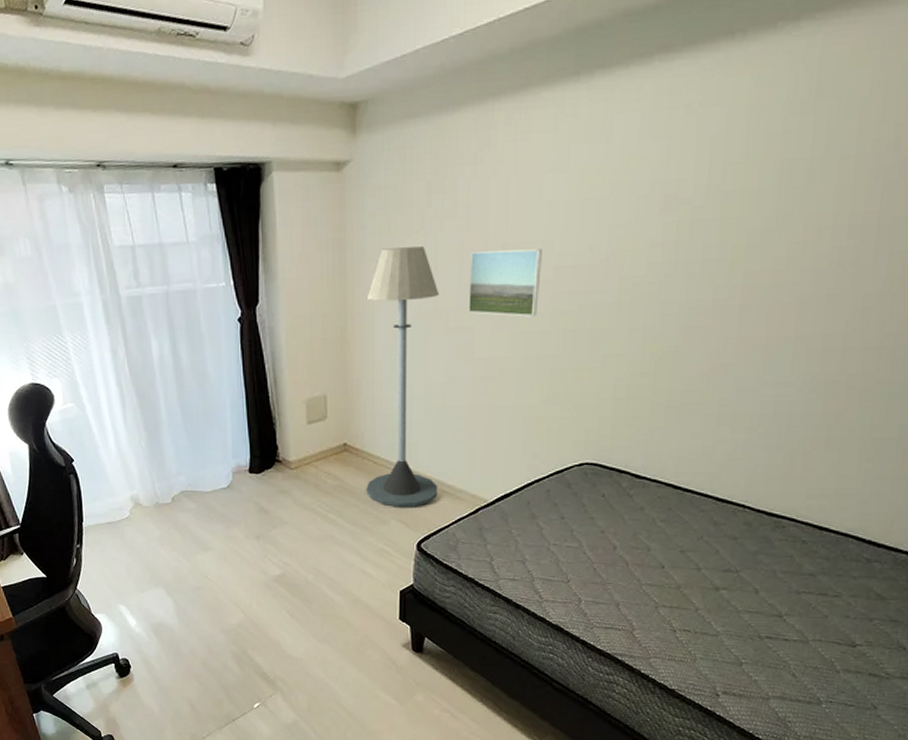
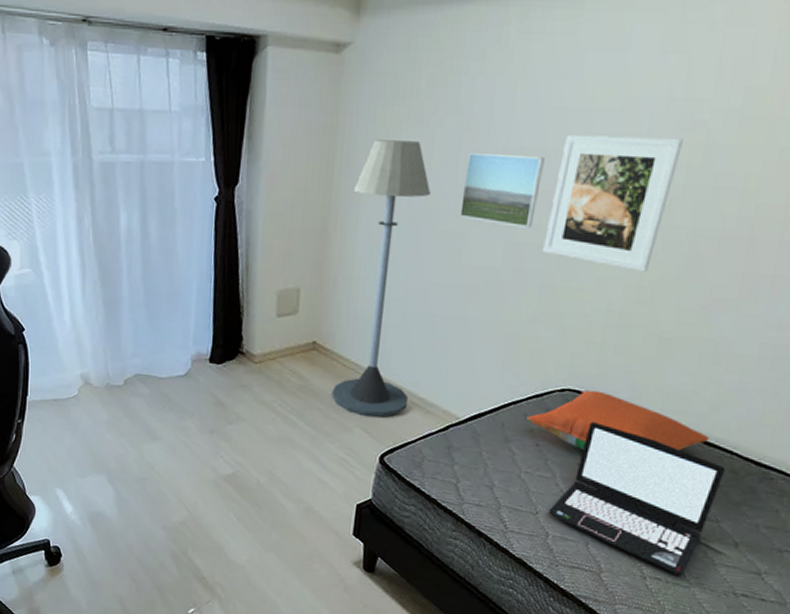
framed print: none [549,217,670,347] -> present [542,134,684,272]
pillow: none [550,461,722,518] -> present [526,389,710,451]
laptop: none [579,491,740,626] -> present [548,422,726,576]

